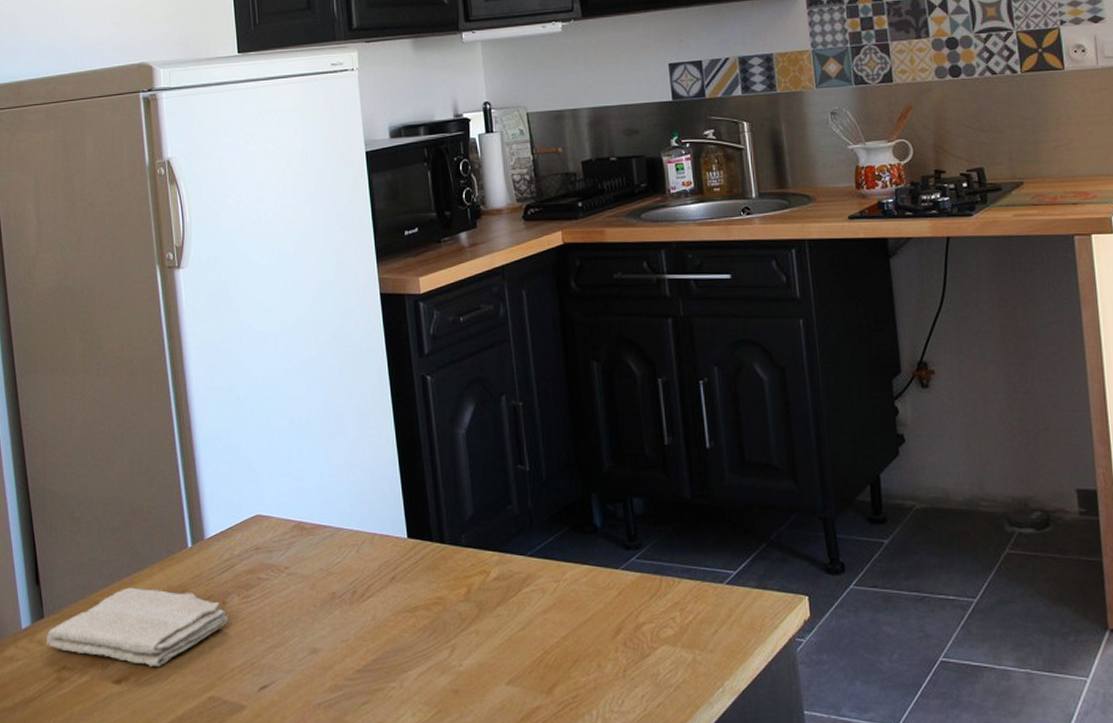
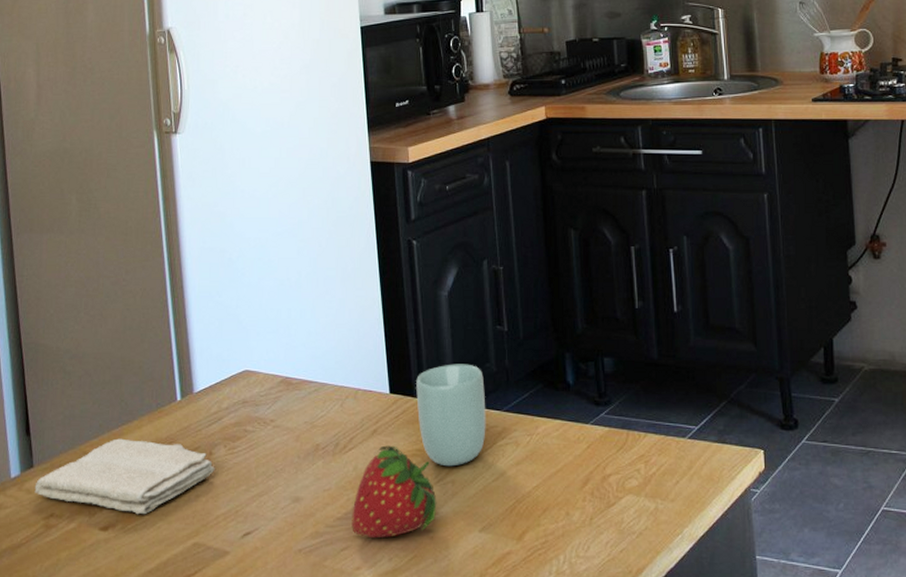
fruit: none [372,593,461,692] -> present [352,445,437,539]
cup: none [435,506,510,616] -> present [416,364,486,467]

